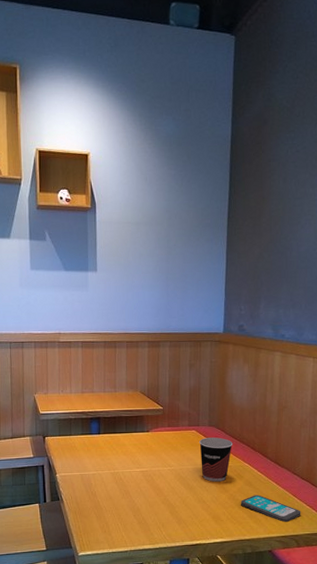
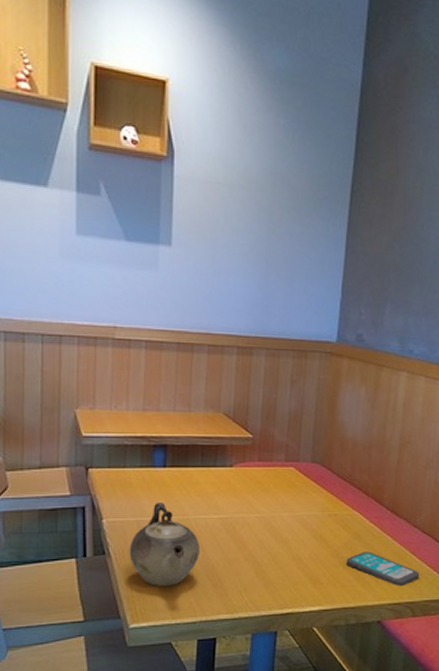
teapot: none [76,461,128,524] -> present [129,503,201,587]
cup: present [199,437,233,482] -> none [298,477,341,534]

